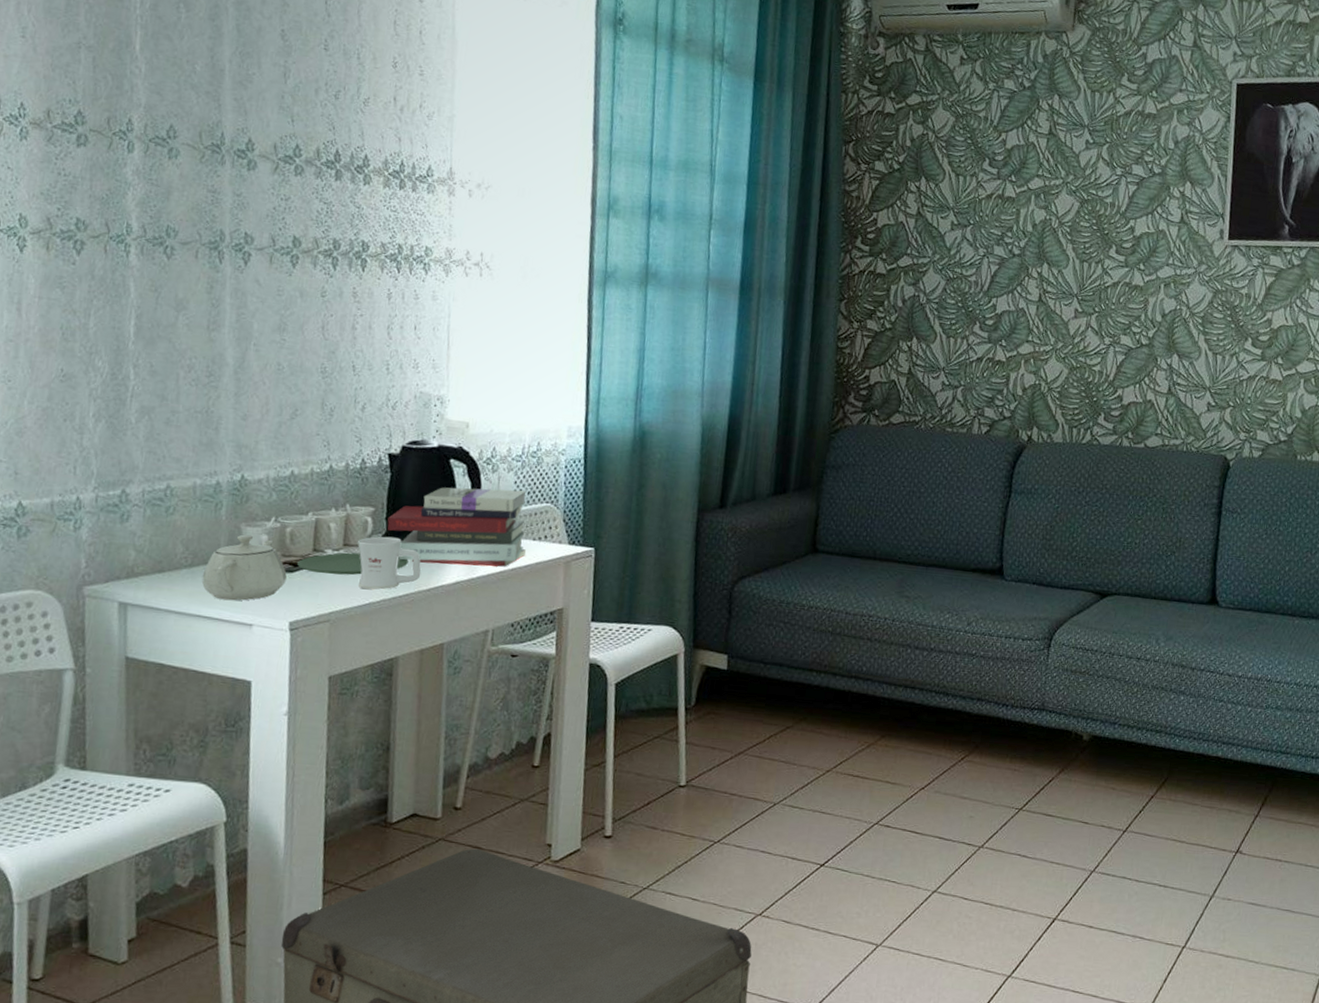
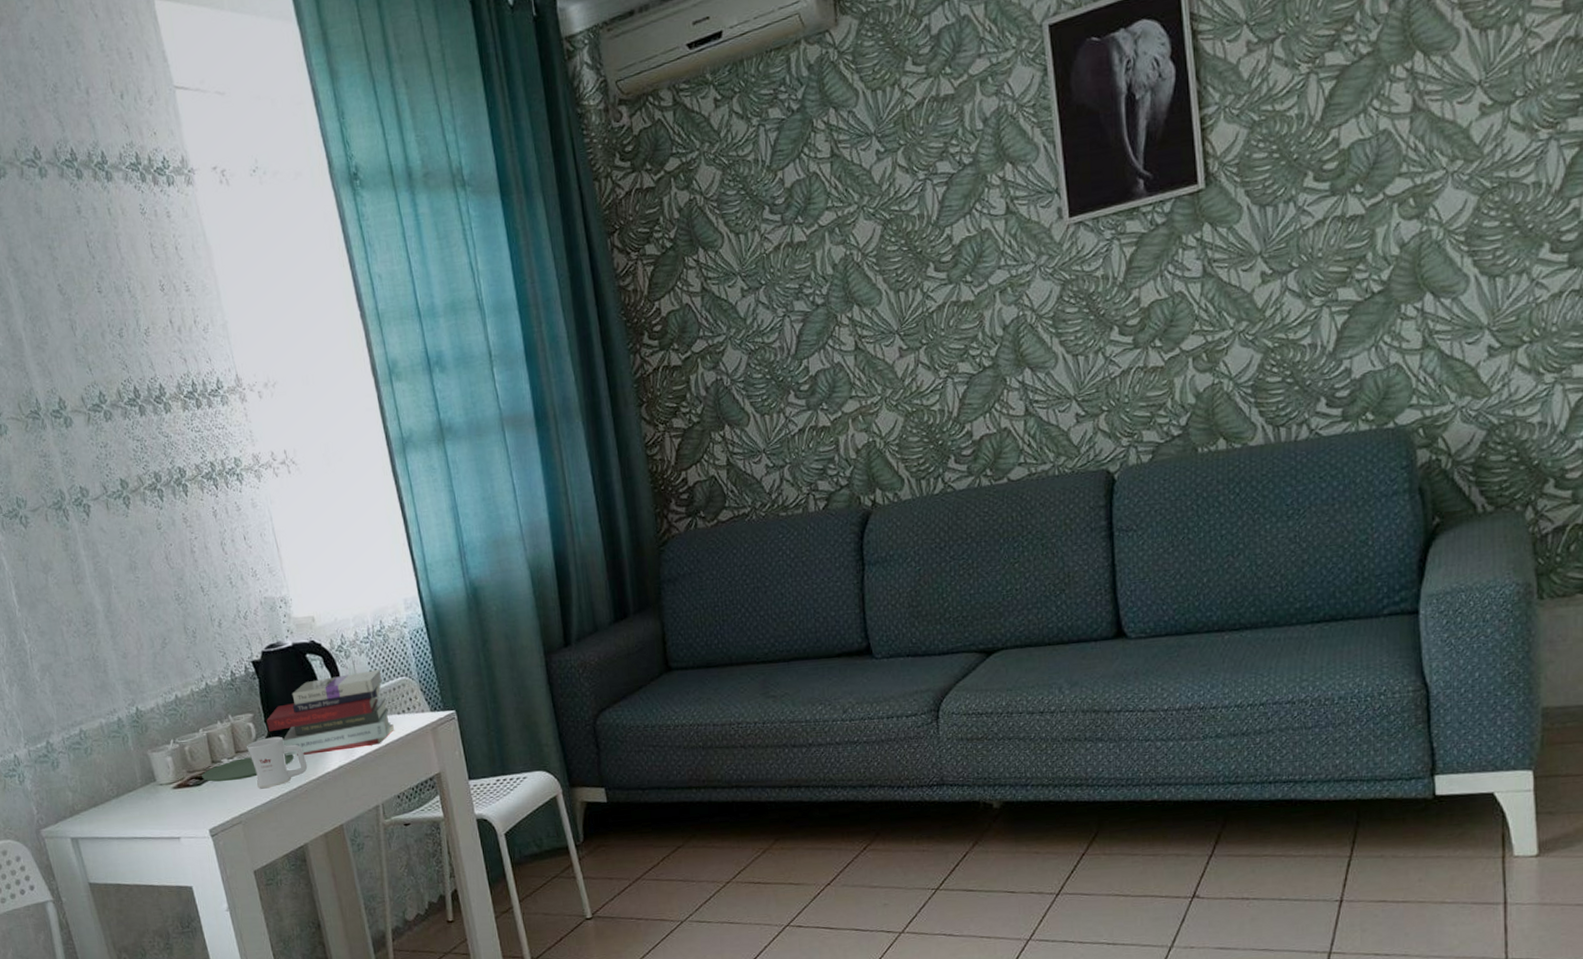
teapot: present [201,534,287,601] -> none [128,759,197,821]

